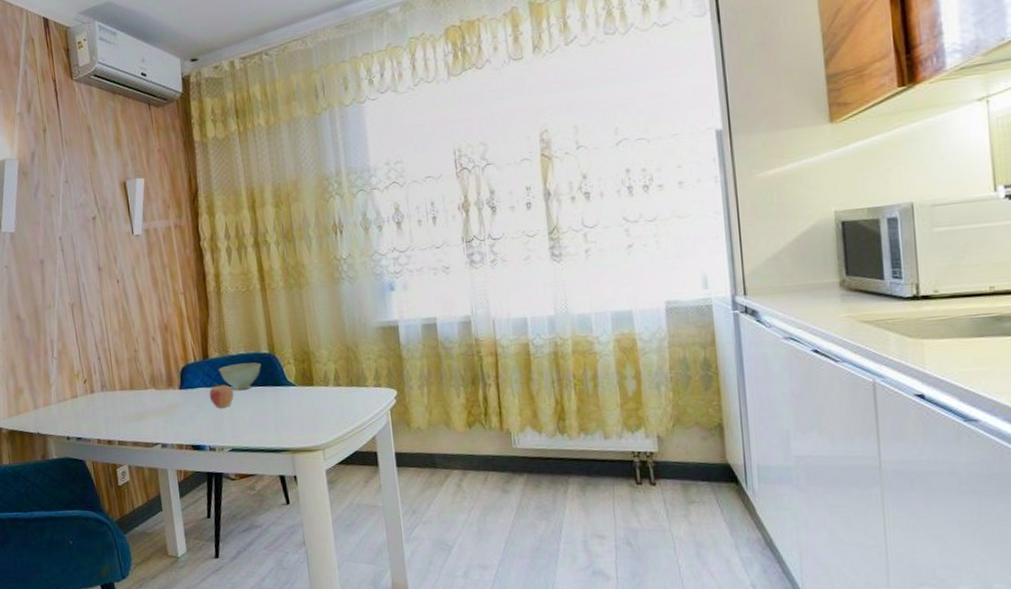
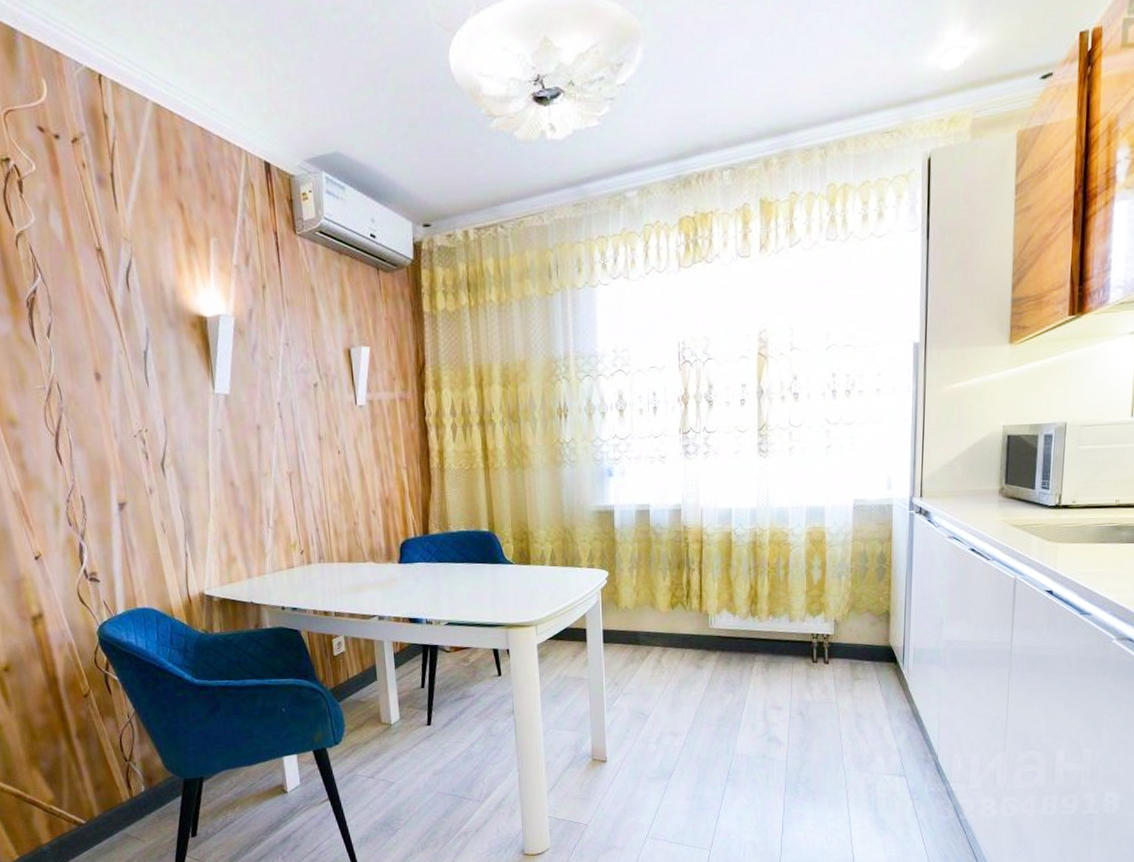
fruit: present [209,384,234,408] -> none [428,559,453,583]
bowl: present [219,362,261,390] -> none [439,540,481,566]

